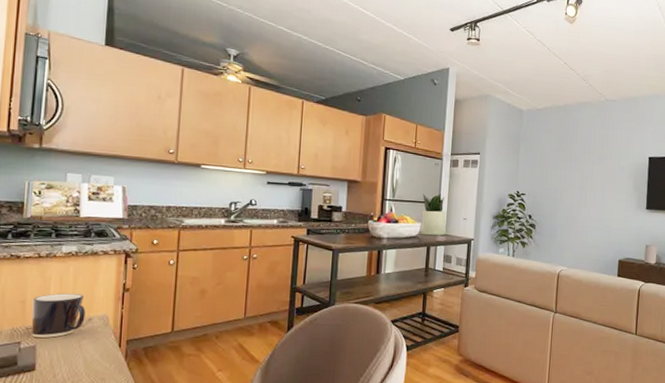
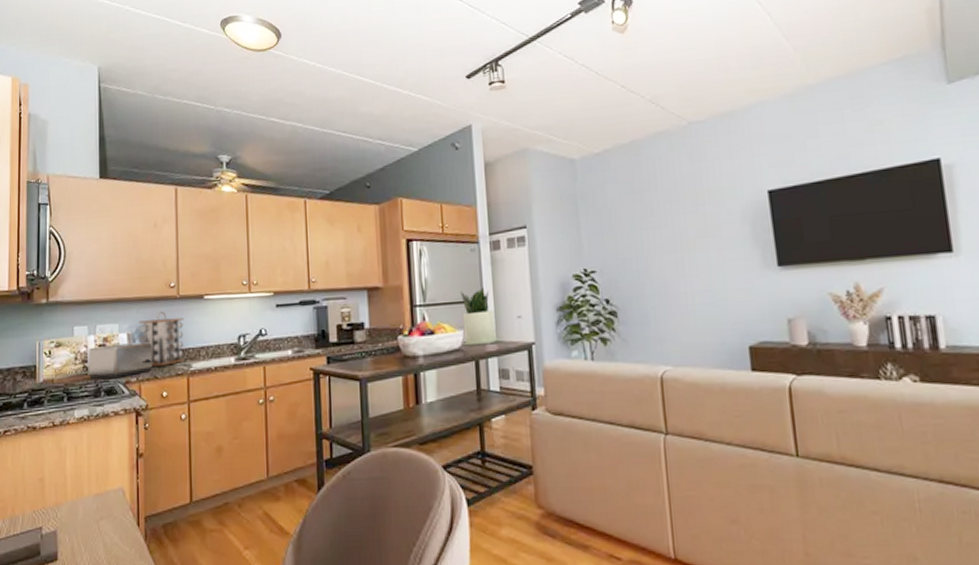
mug: present [31,293,85,339] -> none [50,465,102,522]
toaster: none [80,194,148,224] -> present [89,342,153,380]
spice rack: none [134,171,180,219] -> present [138,311,184,366]

